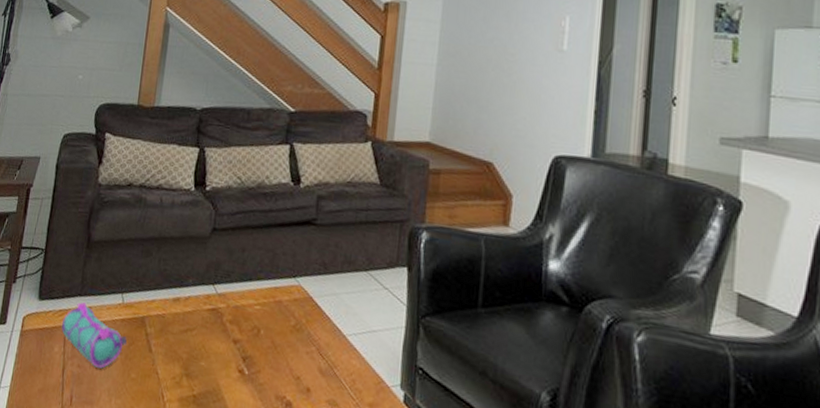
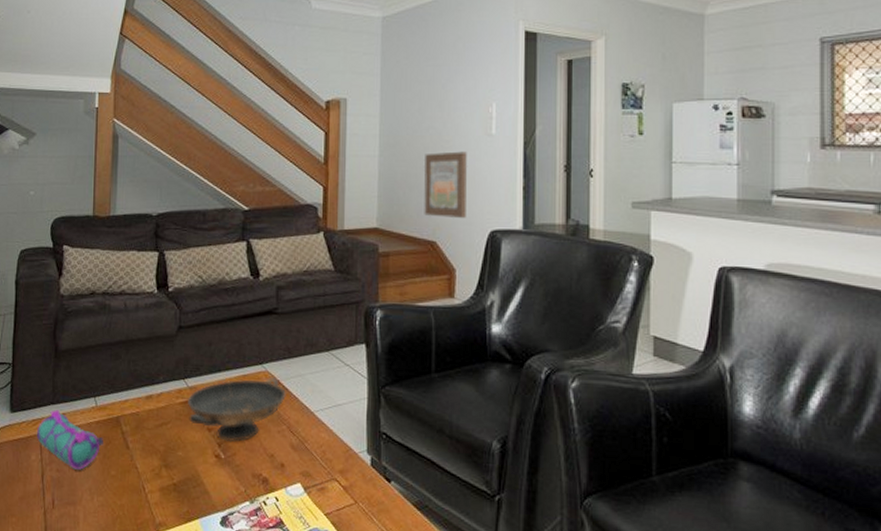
decorative bowl: none [215,291,320,359] -> present [188,377,287,443]
wall art: none [481,66,534,140] -> present [424,151,468,218]

